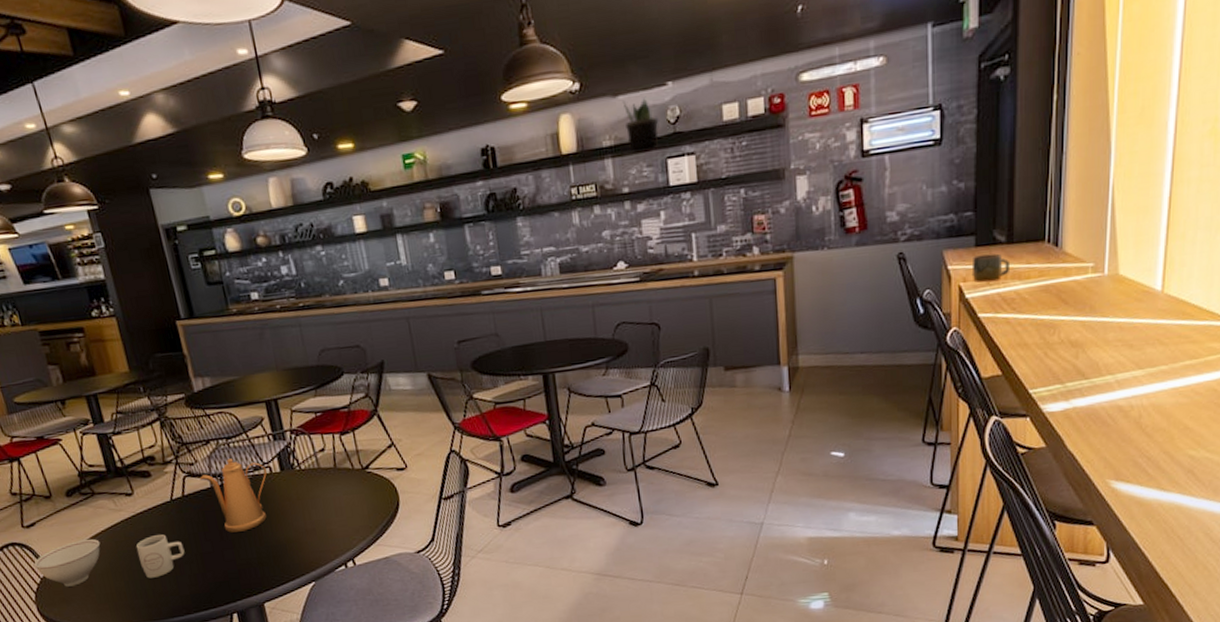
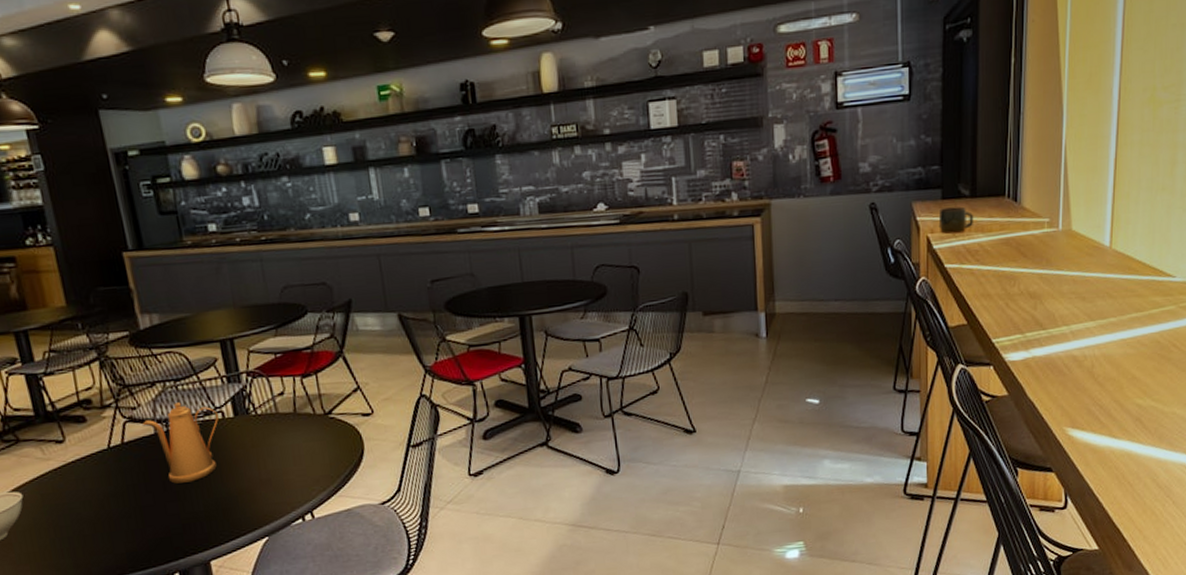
mug: present [136,534,185,578] -> none [65,486,122,535]
planter: present [622,99,658,152] -> none [604,42,640,94]

